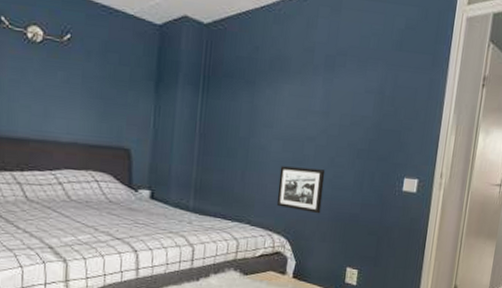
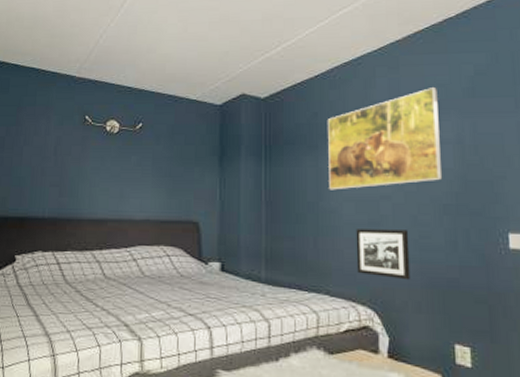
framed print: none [261,35,371,128] -> present [328,88,443,190]

